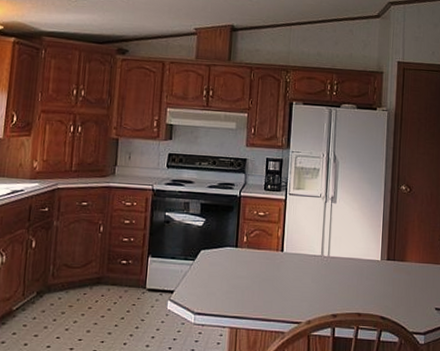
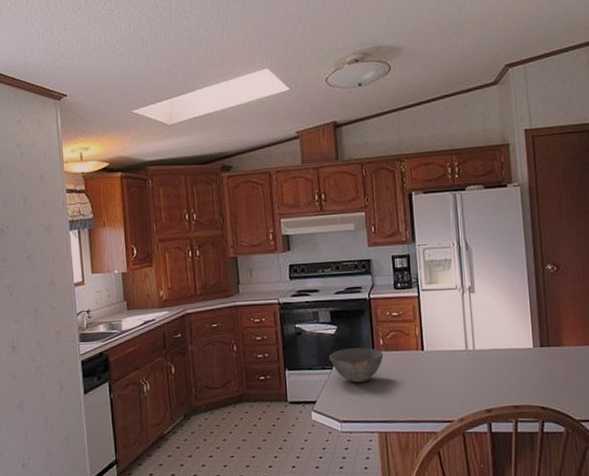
bowl: none [193,242,246,277] -> present [329,347,384,383]

